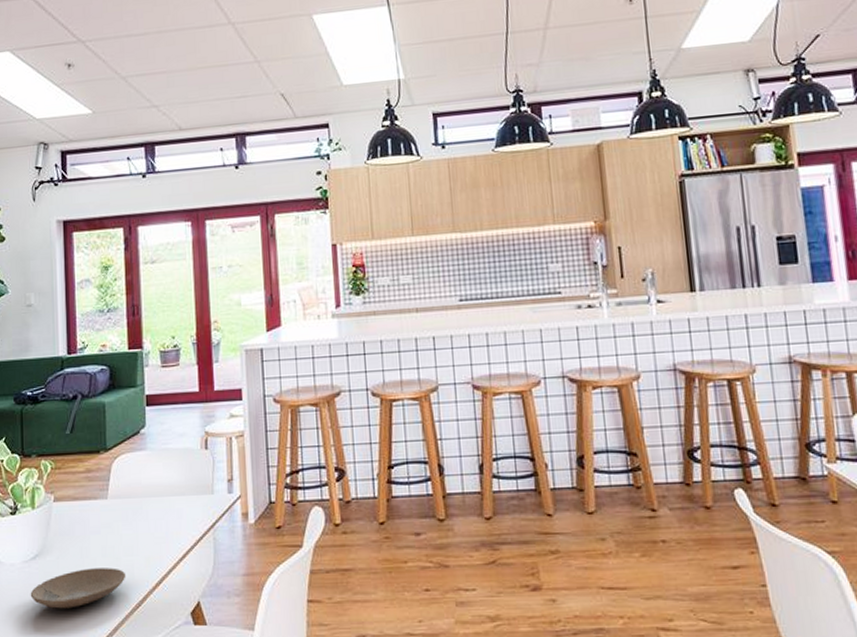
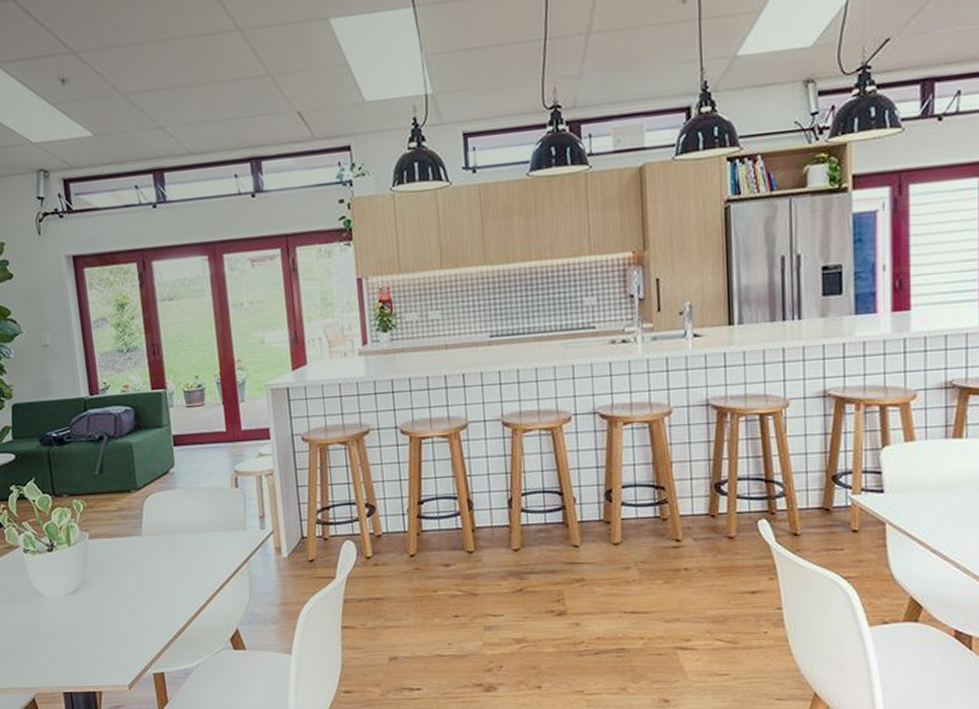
plate: present [30,568,126,609] -> none [74,599,166,637]

